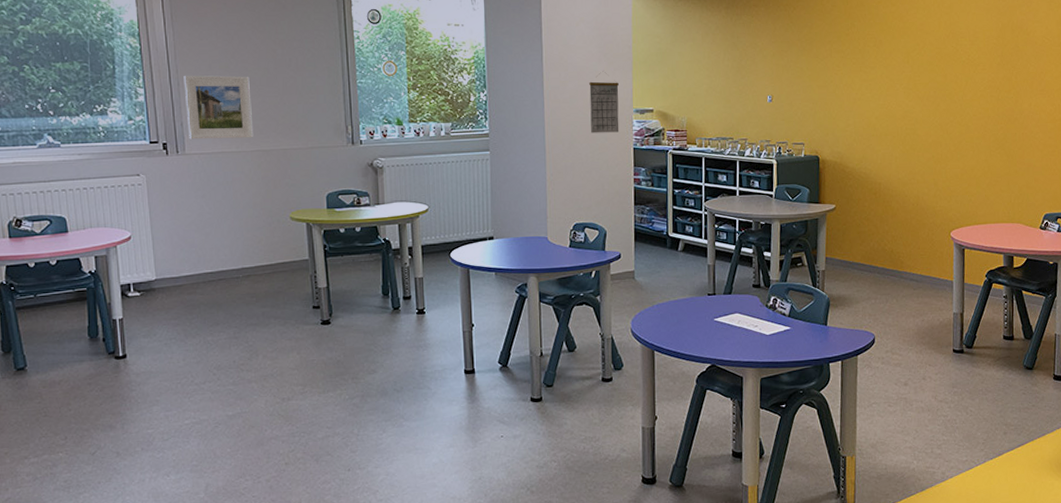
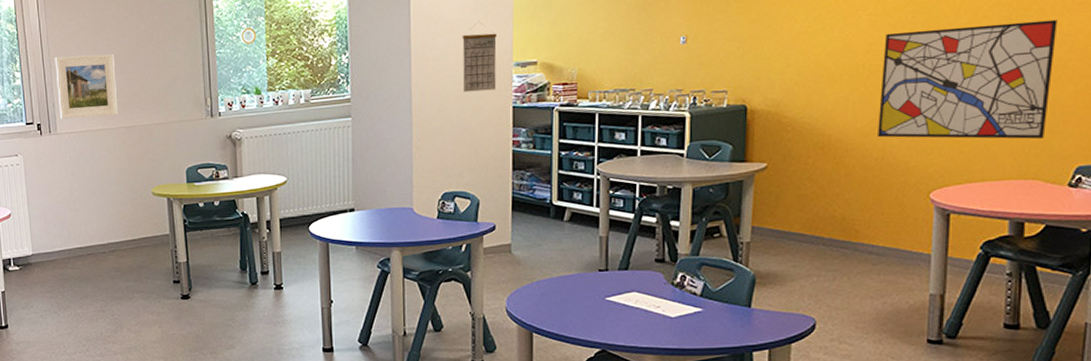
wall art: none [913,101,1028,192] -> present [876,19,1058,139]

